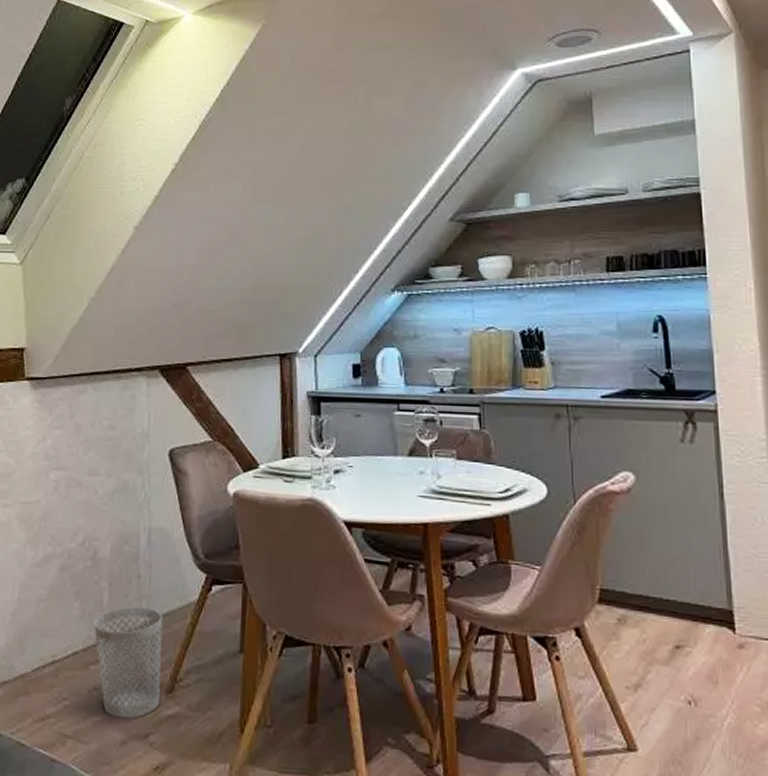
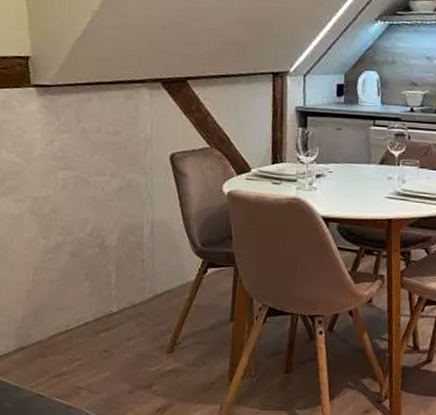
wastebasket: present [94,607,163,719] -> none [103,286,164,374]

